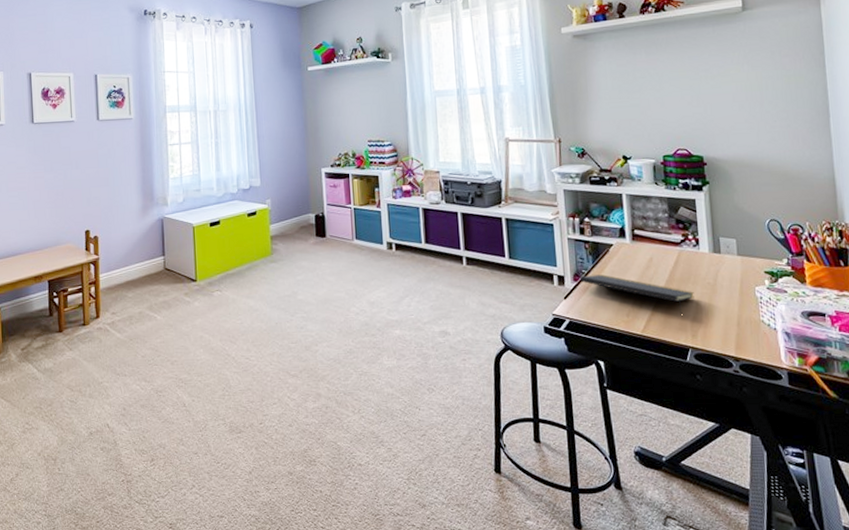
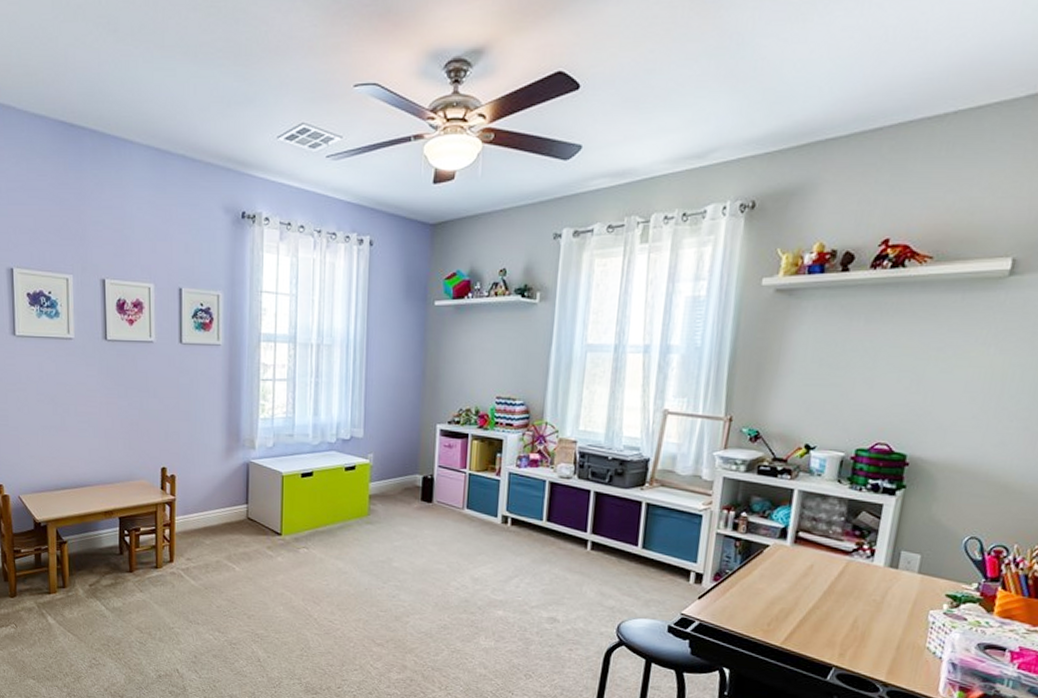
notepad: present [580,274,694,314] -> none [722,576,854,630]

